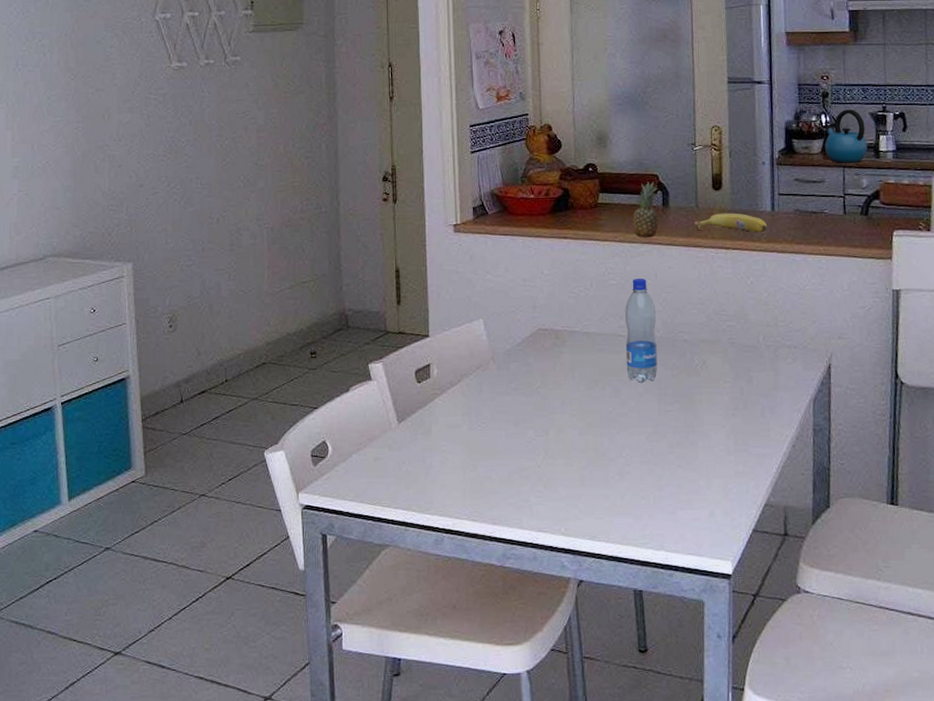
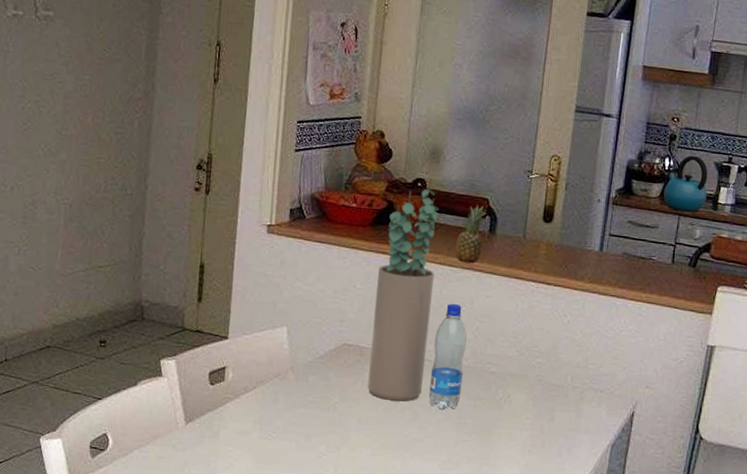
vase: none [563,162,620,379] -> present [367,178,439,402]
fruit: present [694,213,767,233] -> none [518,246,593,272]

